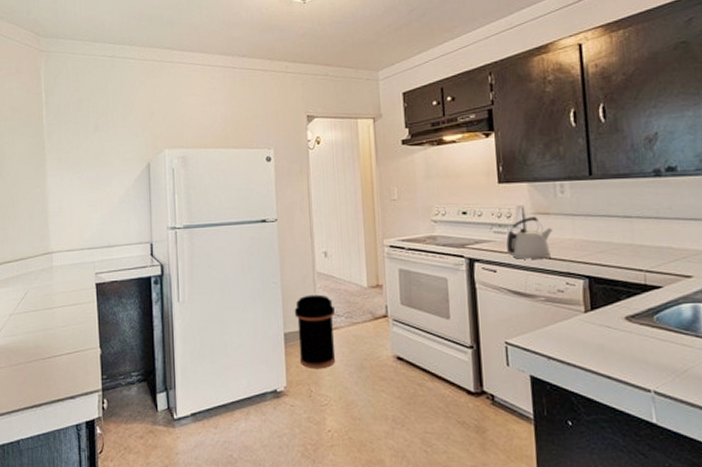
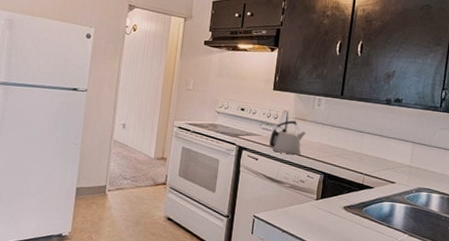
trash can: present [294,294,336,370] -> none [87,158,123,221]

